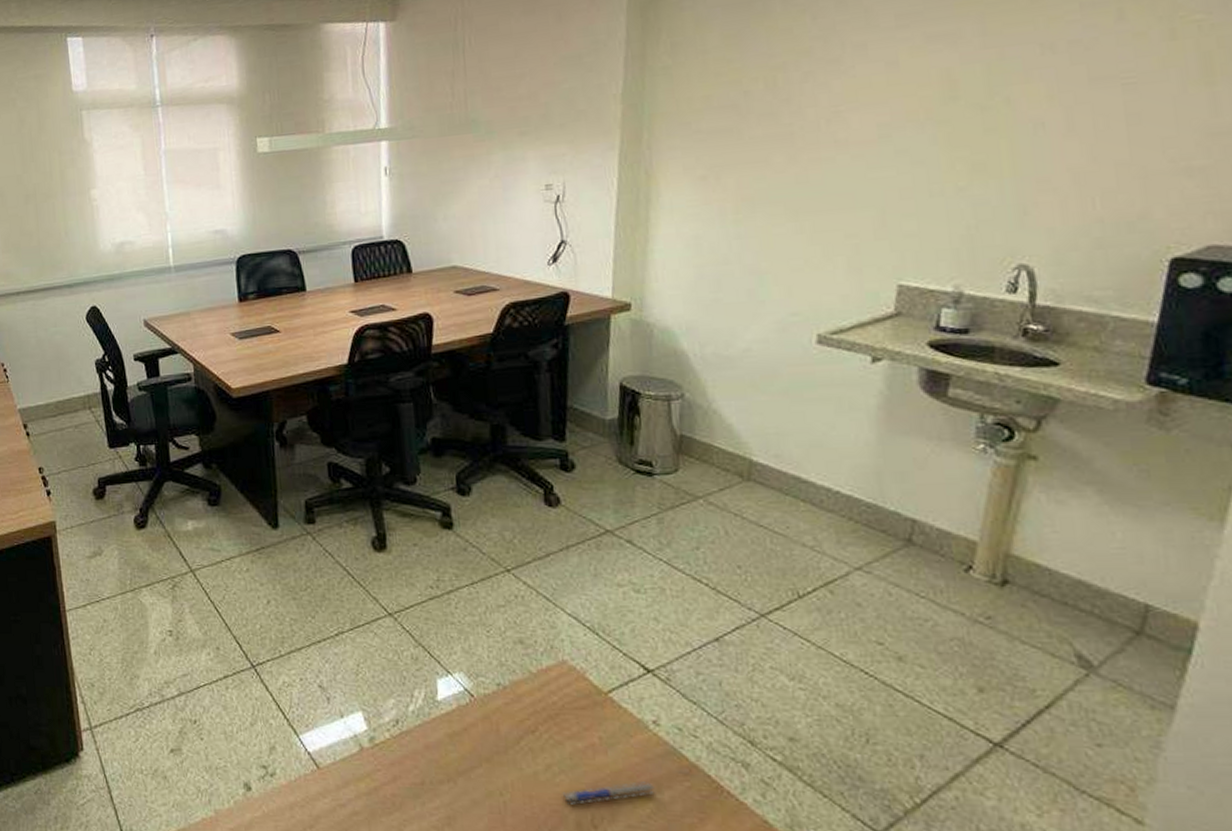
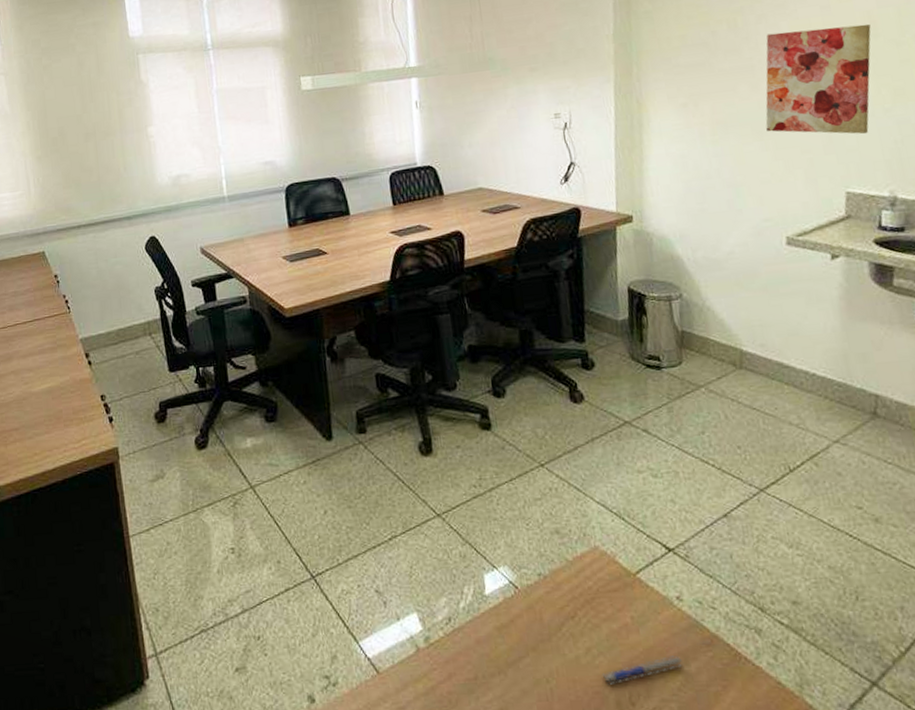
wall art: none [803,84,950,218] -> present [765,24,871,135]

